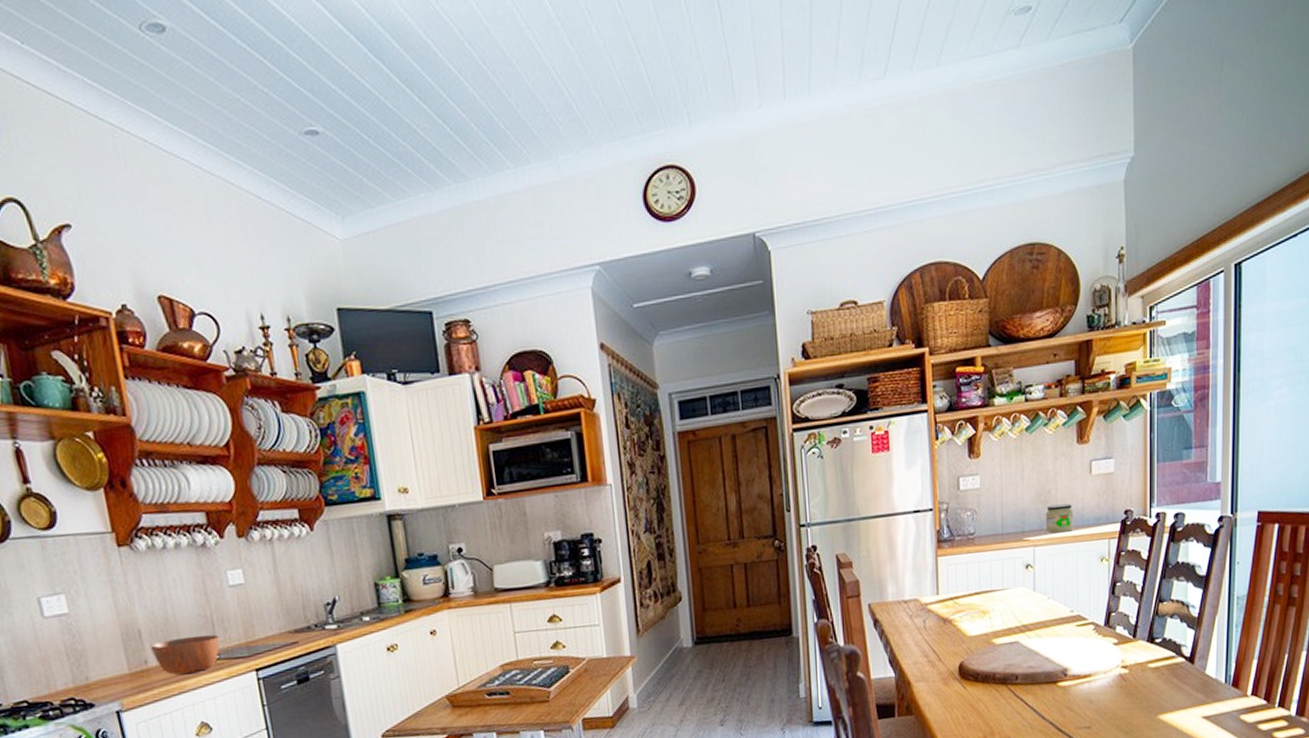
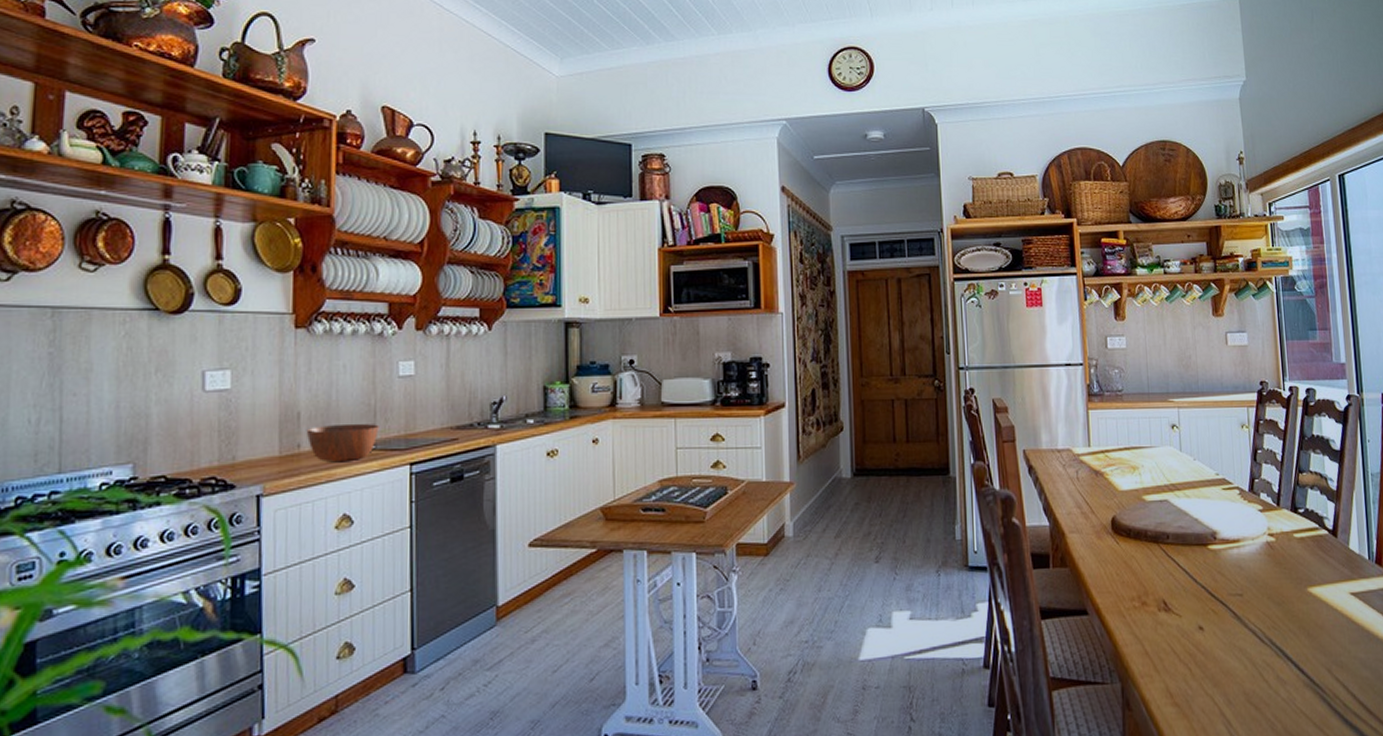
jar: present [1045,503,1074,533] -> none [1187,370,1215,397]

